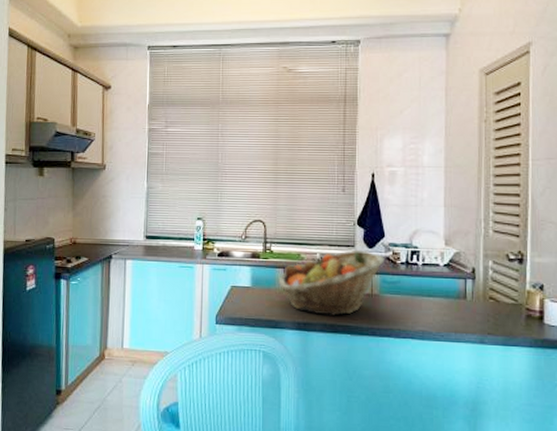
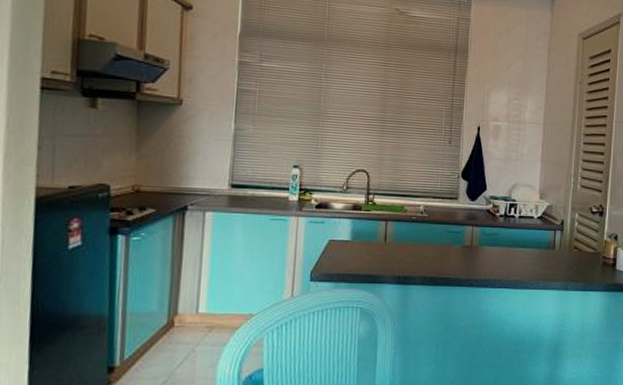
fruit basket: present [280,250,385,316] -> none [381,202,485,268]

